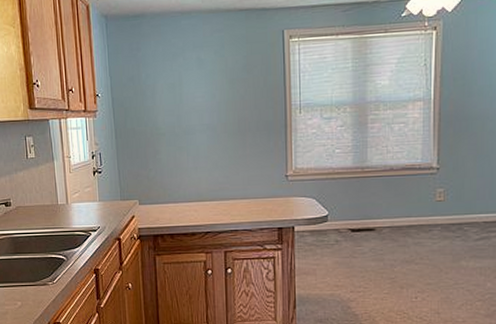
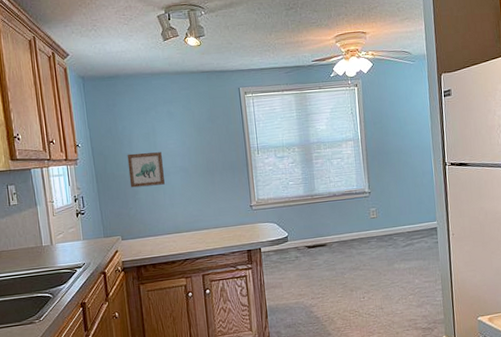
wall art: none [149,106,189,146] -> present [127,152,165,188]

